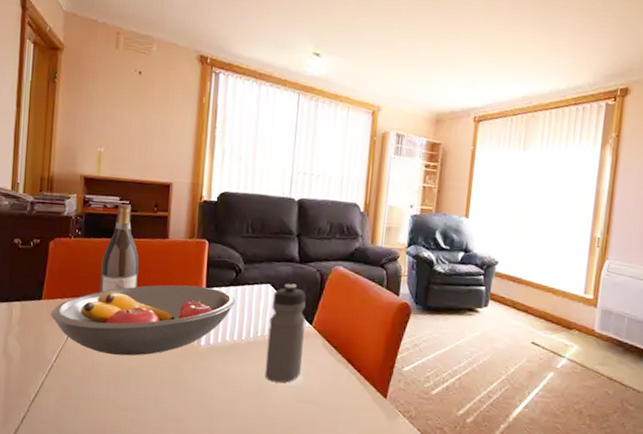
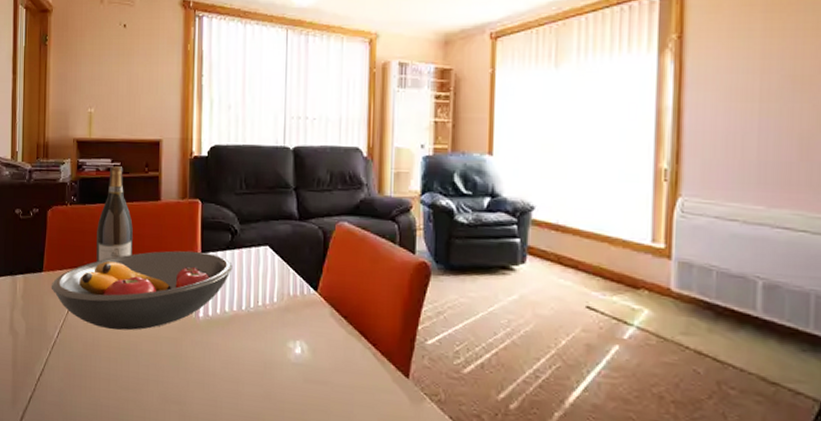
water bottle: present [264,283,306,384] -> none [268,244,309,360]

